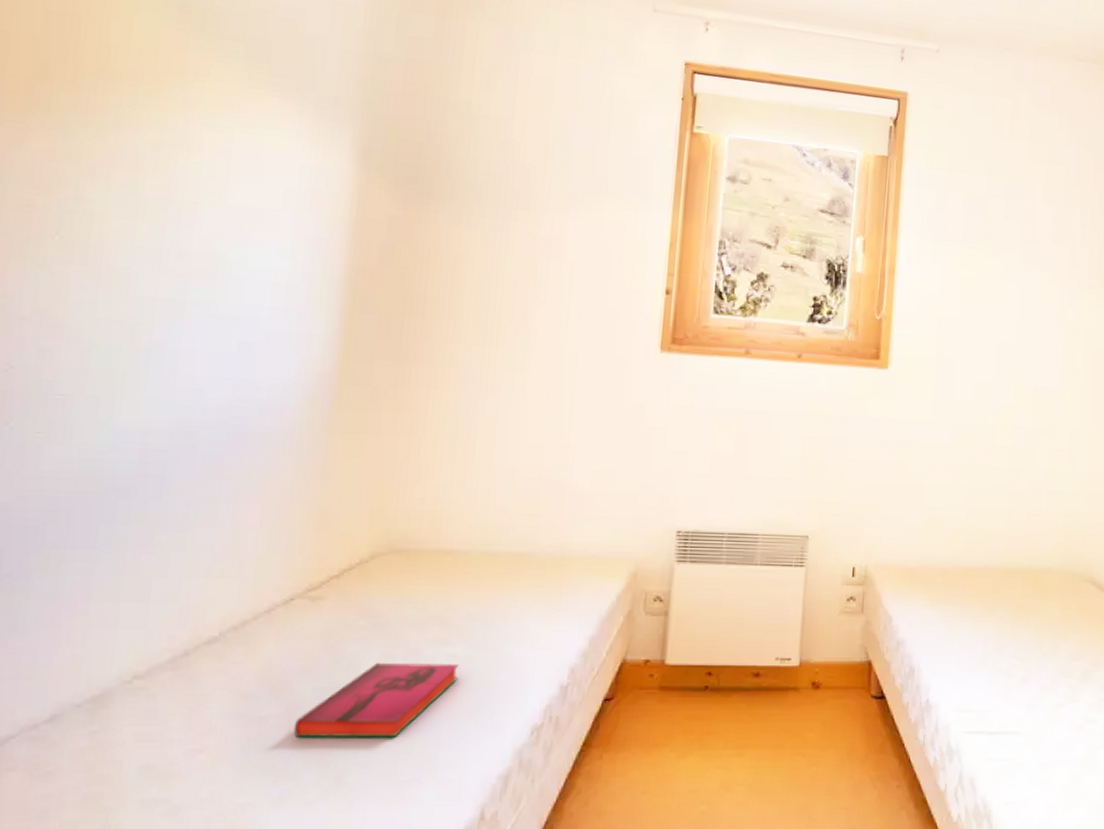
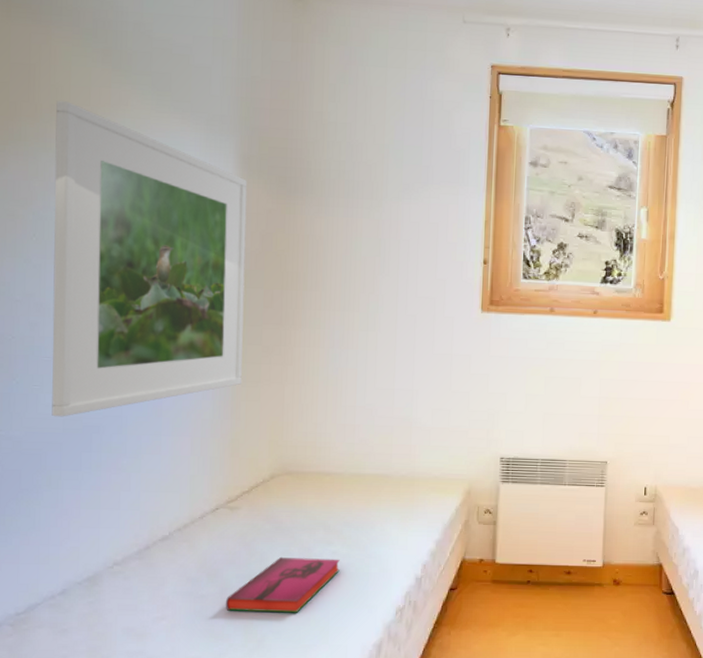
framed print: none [59,63,366,476] -> present [52,101,248,417]

